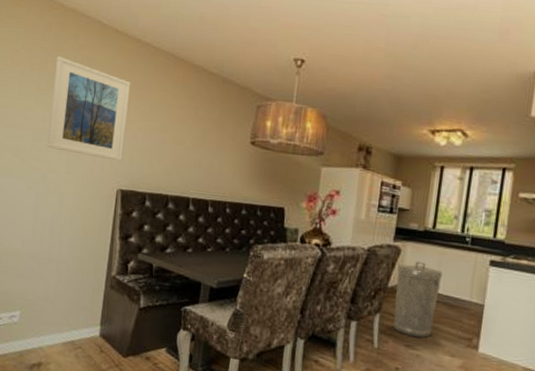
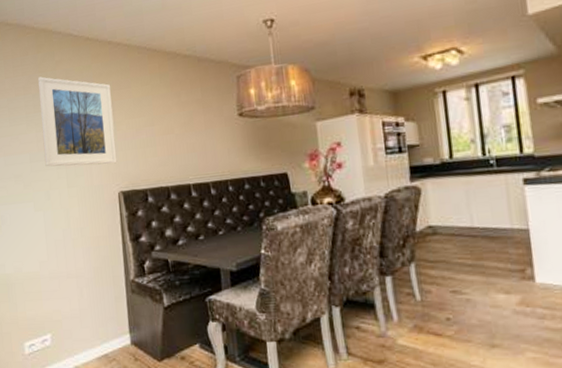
trash can: present [393,261,443,338] -> none [421,197,477,281]

